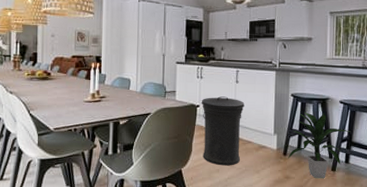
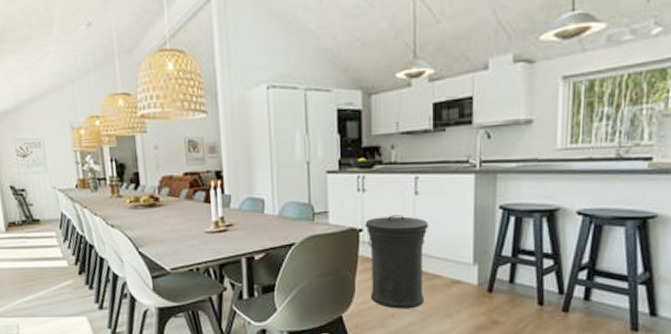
indoor plant: present [287,112,351,179] -> none [494,230,594,323]

